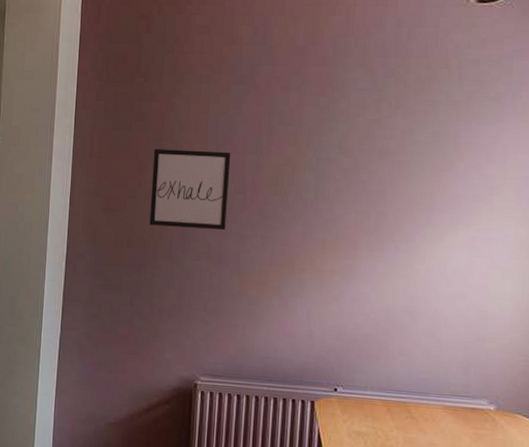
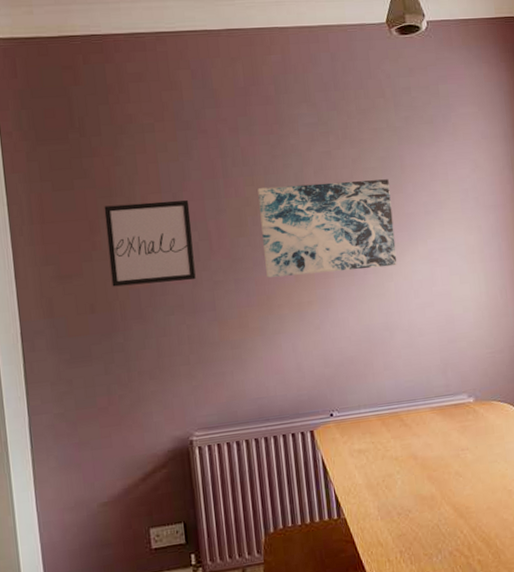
wall art: none [294,149,438,249] -> present [257,179,398,278]

